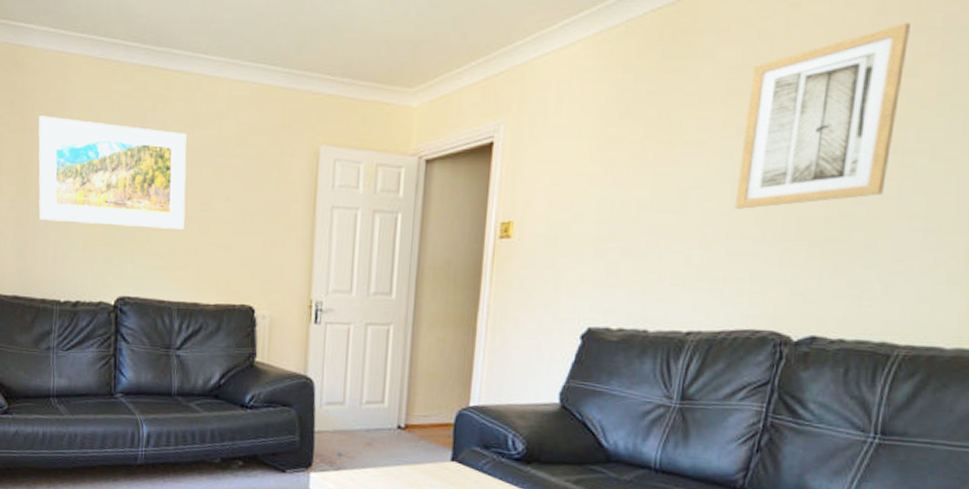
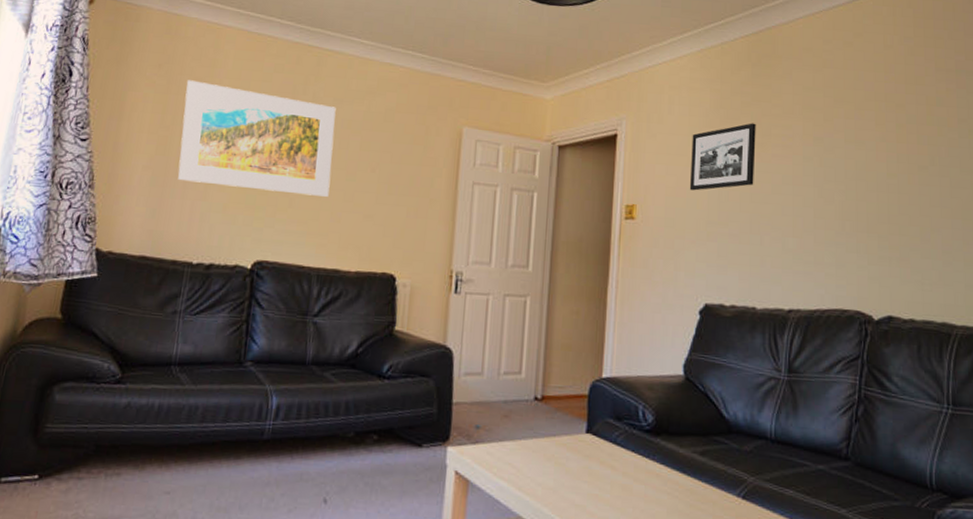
picture frame: none [576,117,664,202] -> present [689,123,756,191]
wall art: present [734,22,910,209] -> none [817,63,933,204]

